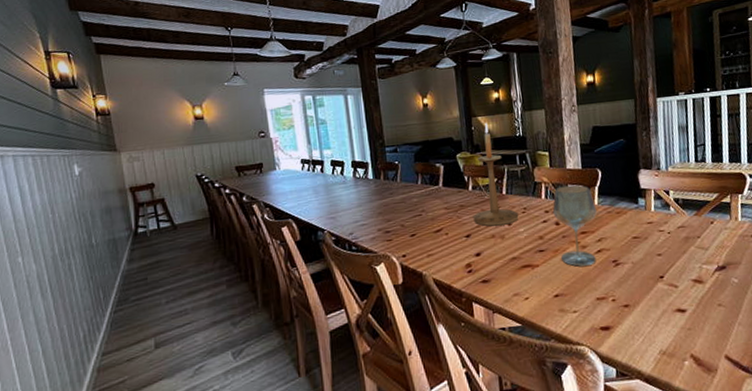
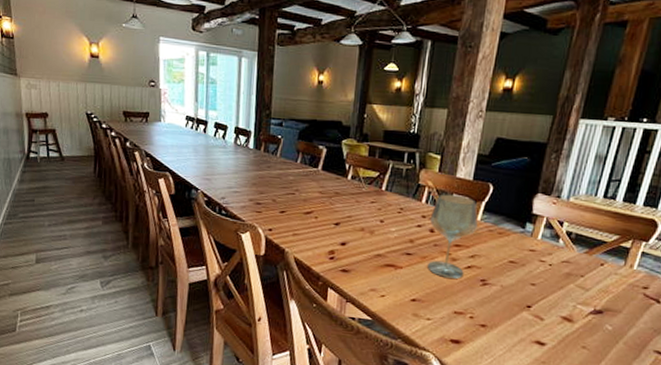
candlestick: present [472,122,519,226] -> none [345,112,394,221]

